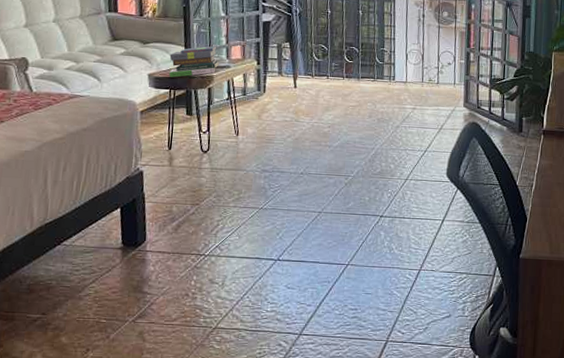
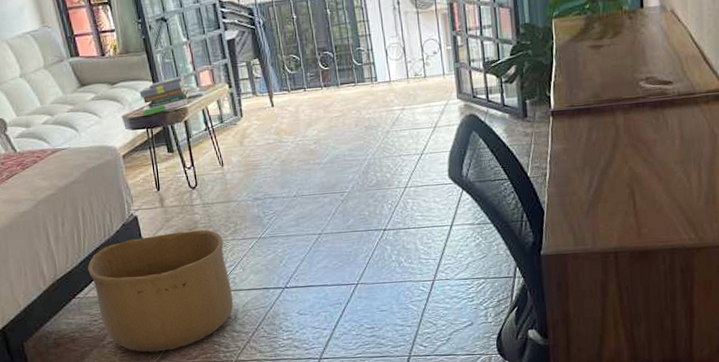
basket: none [81,192,225,310] -> present [88,230,233,353]

